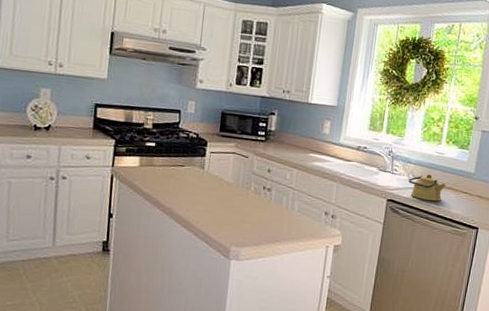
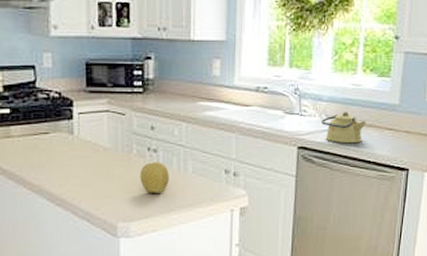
fruit: none [254,199,279,226] -> present [140,162,170,193]

